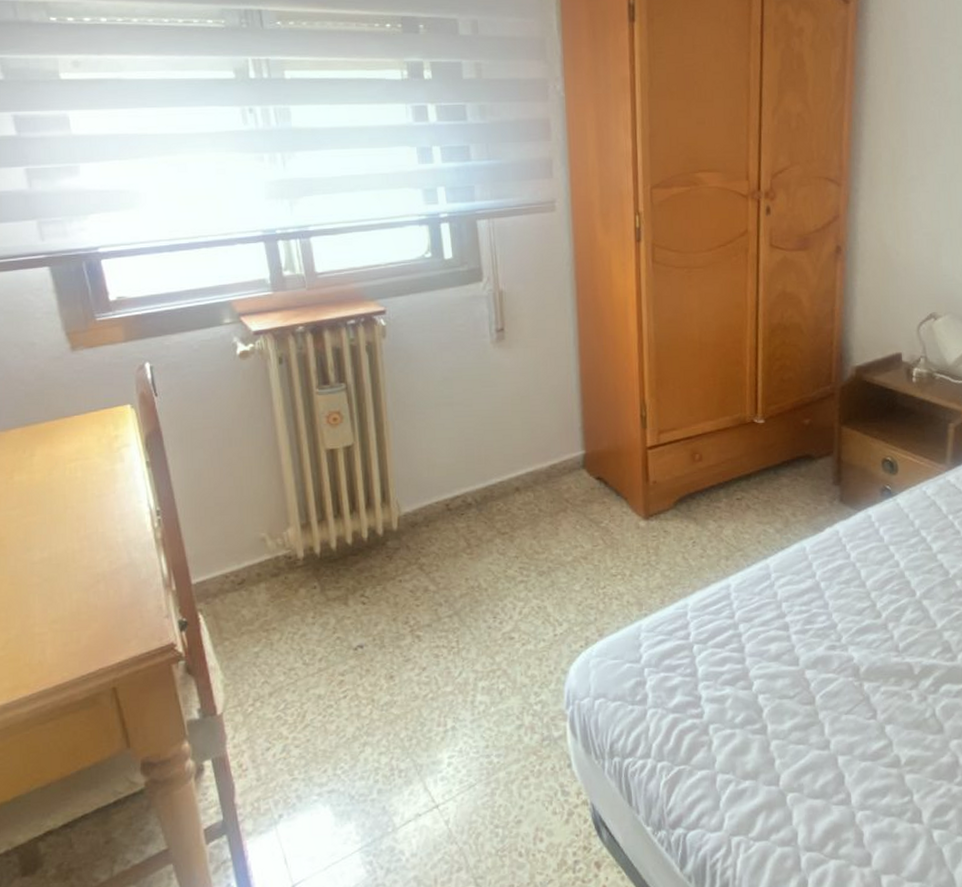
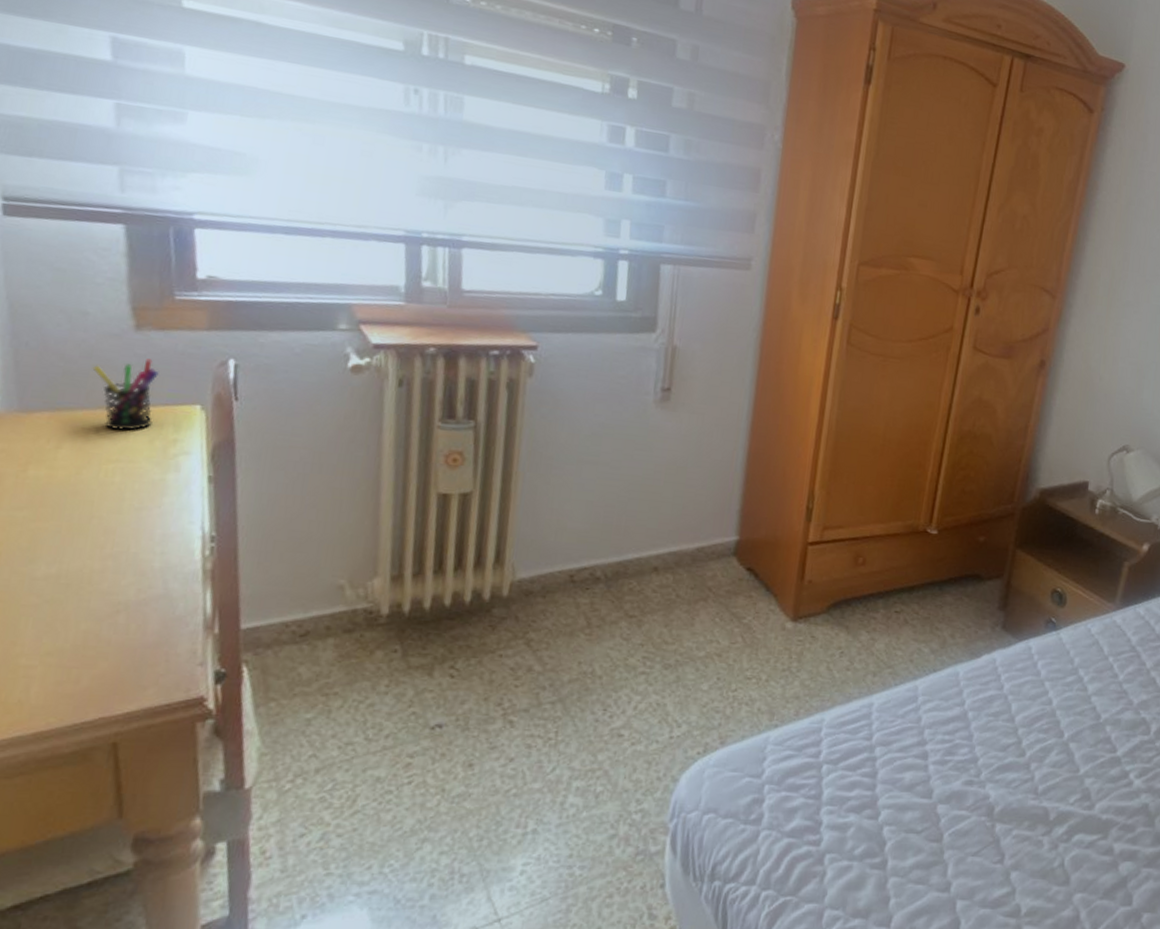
pen holder: none [46,373,97,435] -> present [92,359,159,431]

